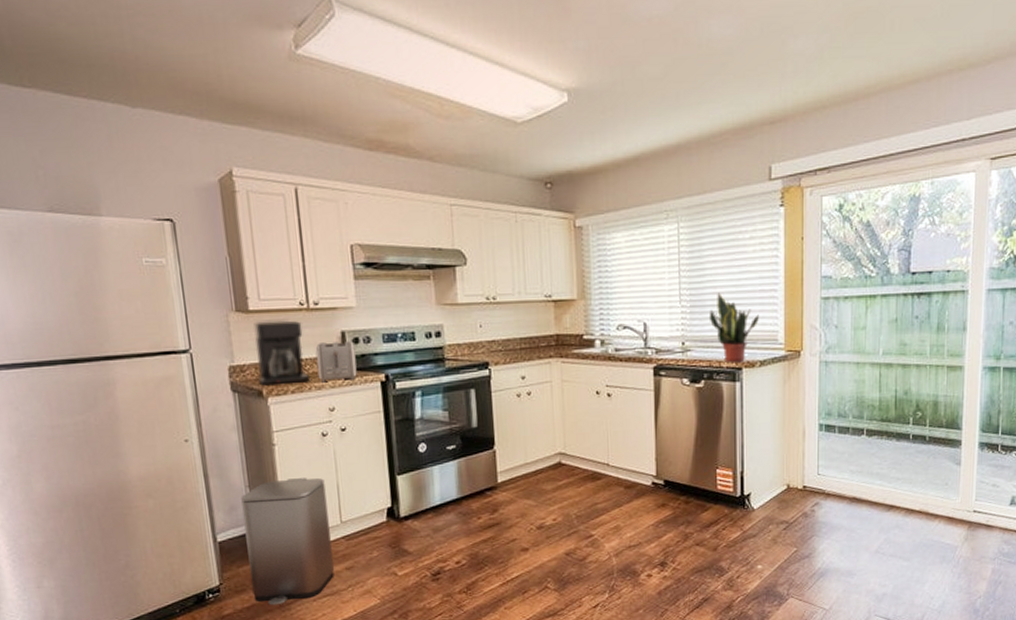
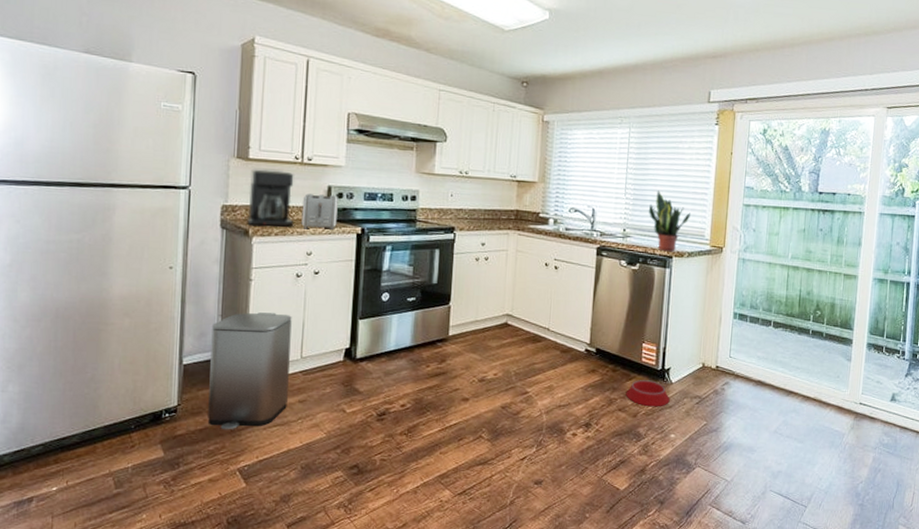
pet bowl: none [702,509,753,538] -> present [626,380,670,407]

